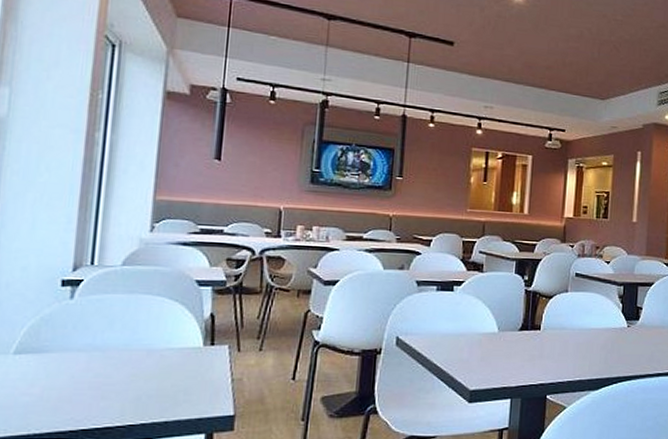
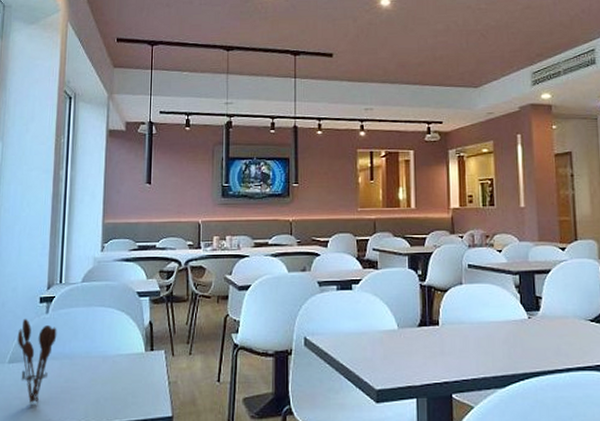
utensil holder: none [27,302,85,401] -> present [17,318,57,404]

